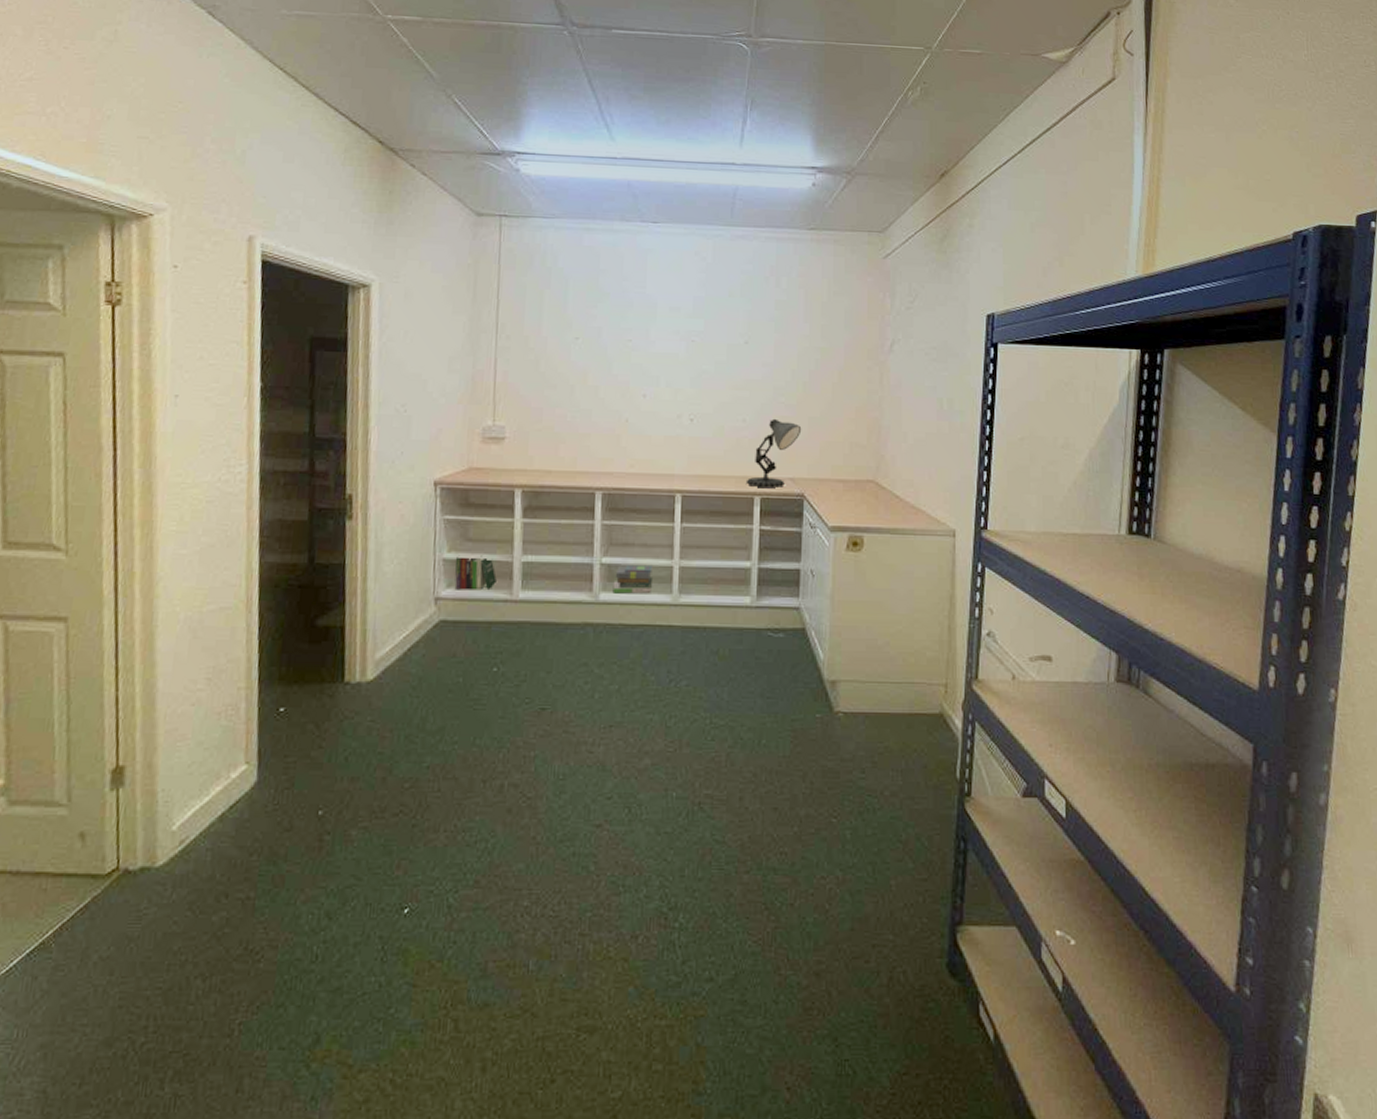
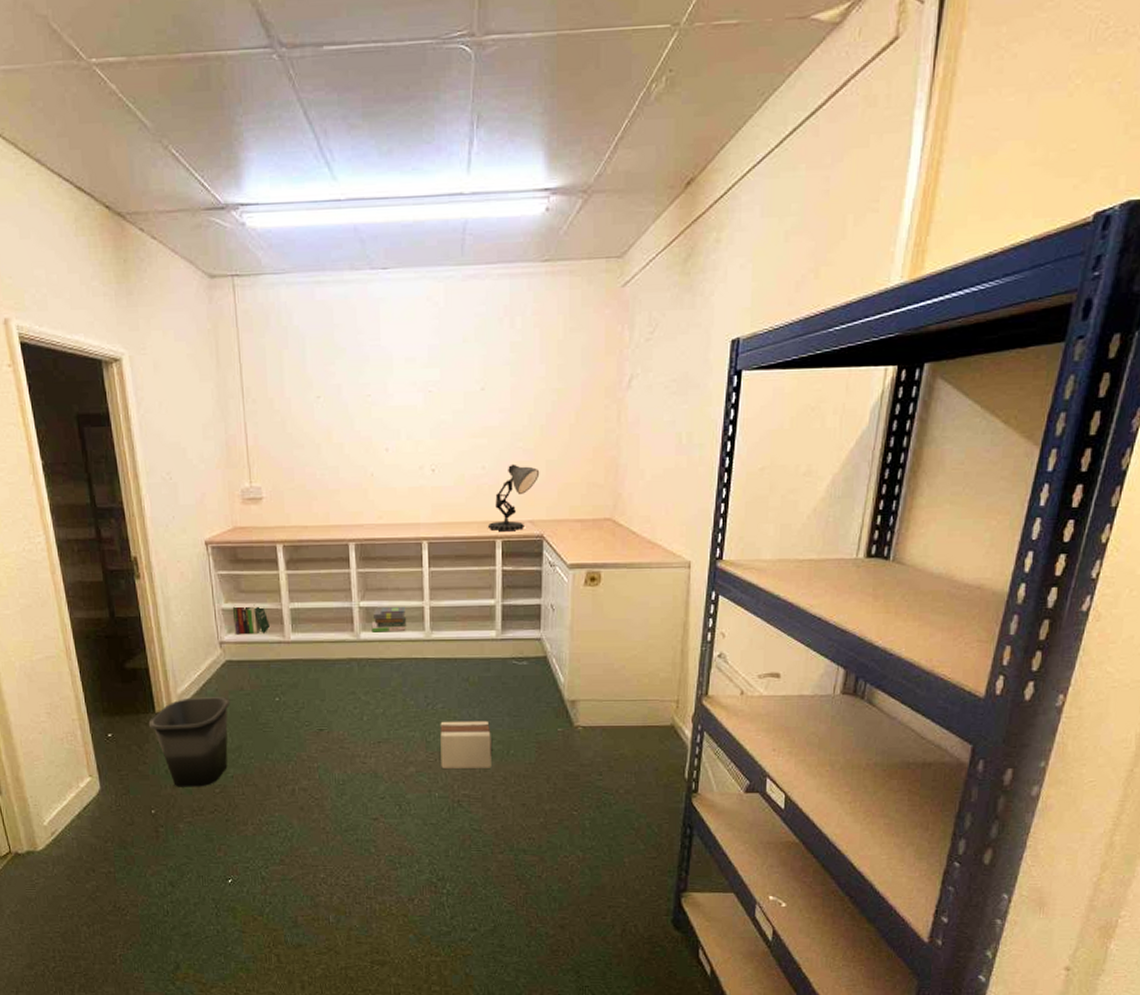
waste bin: none [333,664,439,780] -> present [148,697,231,787]
box: none [681,701,742,762] -> present [440,720,493,769]

